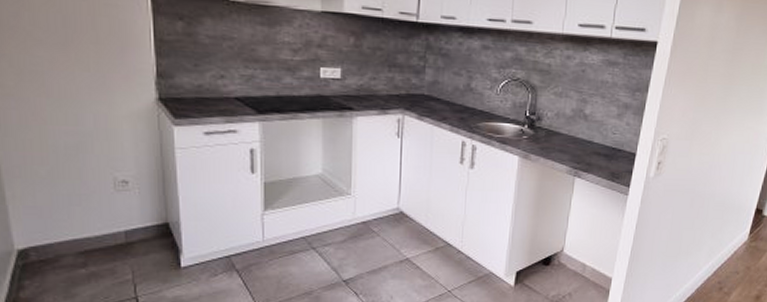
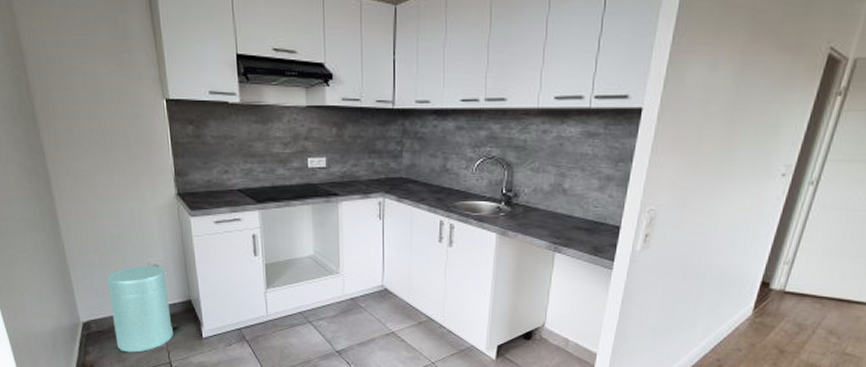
trash can: none [55,181,153,286] -> present [106,265,180,353]

